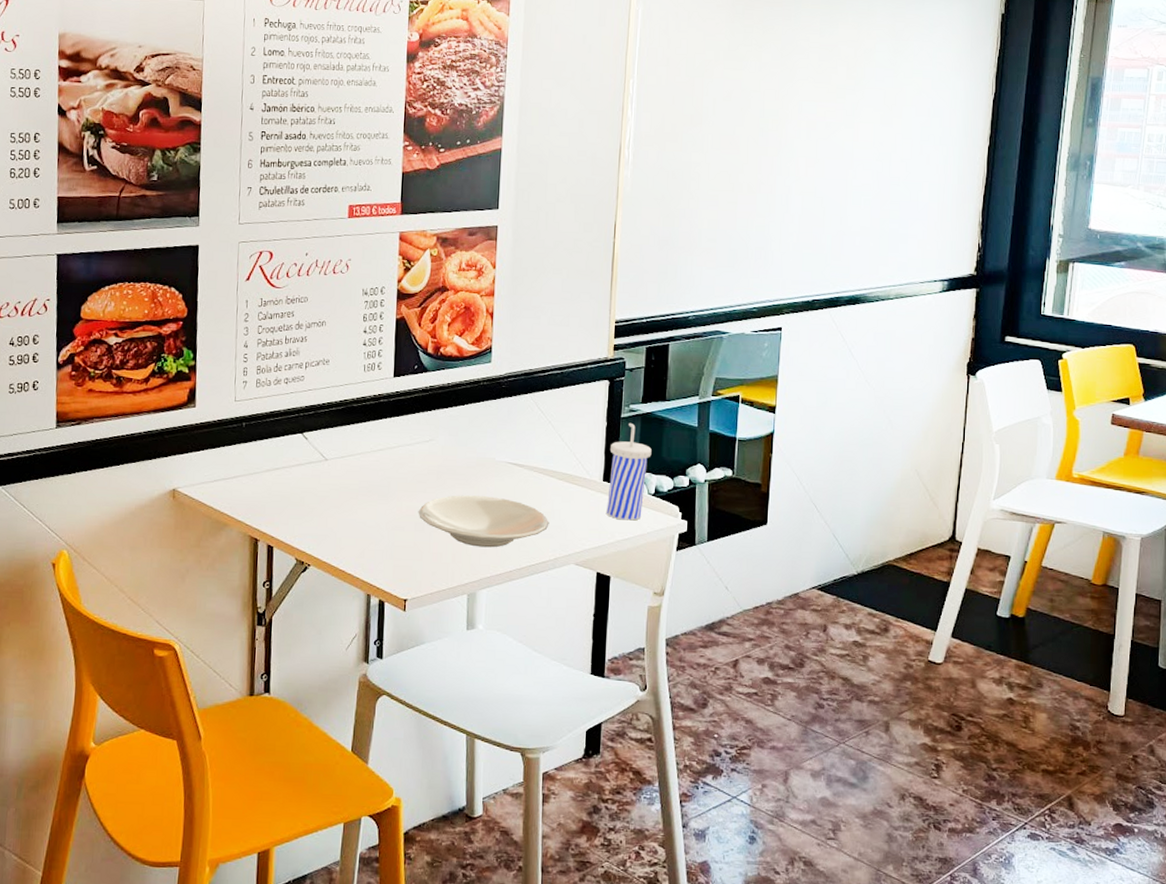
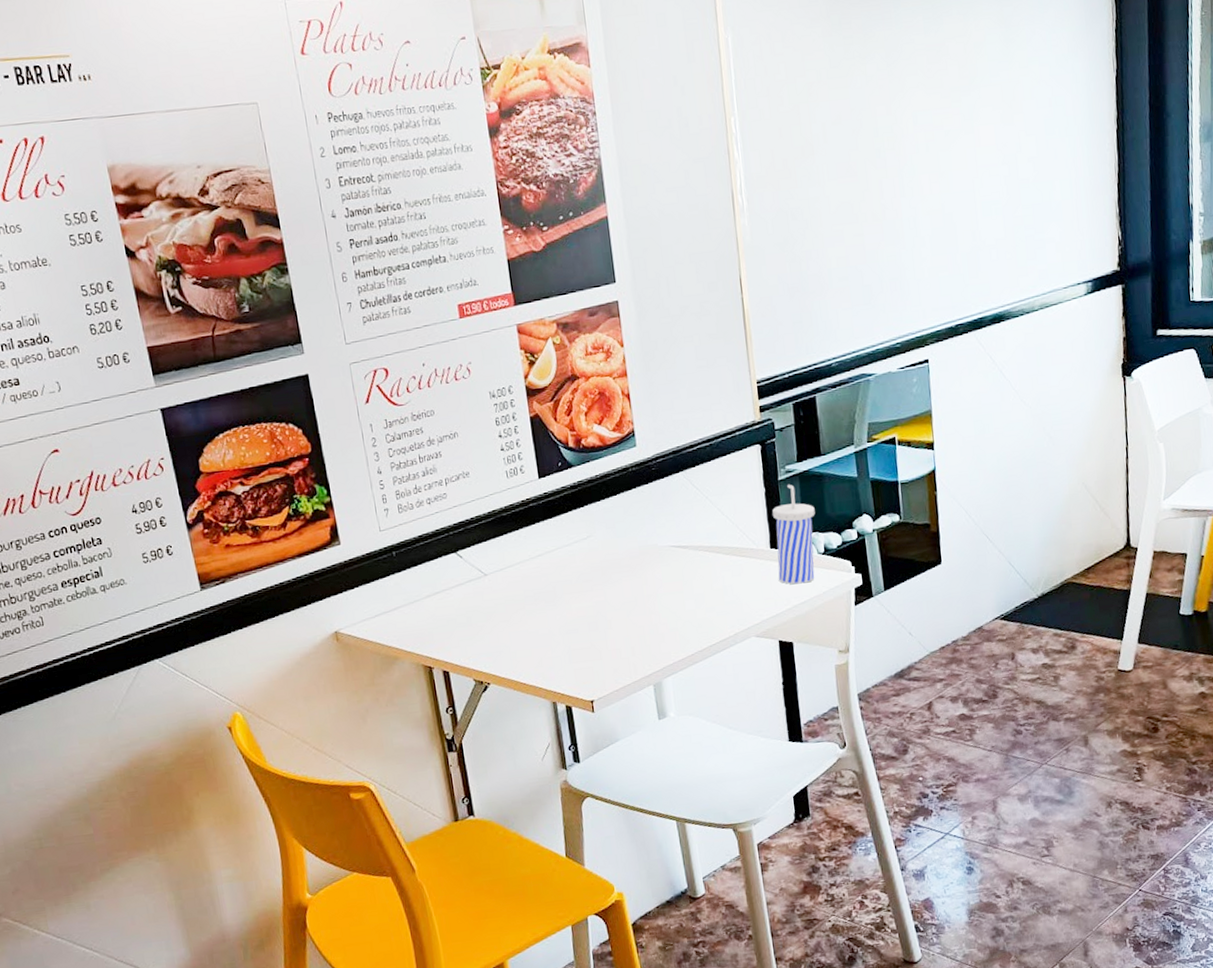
saucer: present [418,495,549,548] -> none [588,583,723,636]

